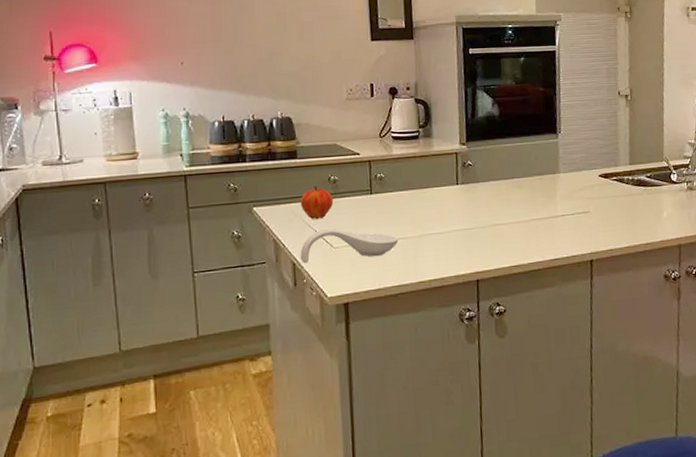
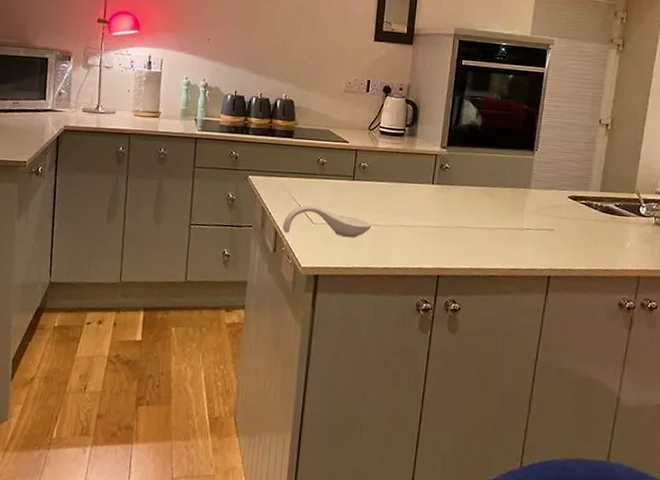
fruit: present [300,186,334,220] -> none [289,165,320,196]

